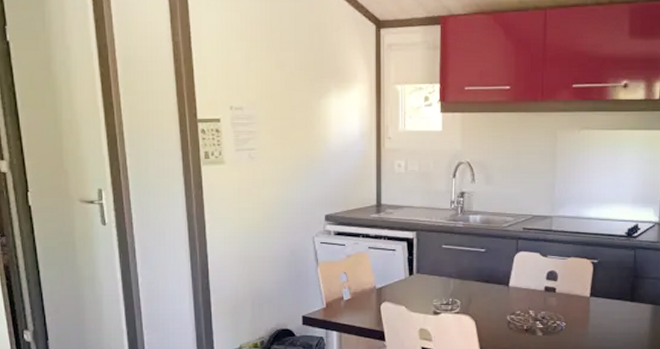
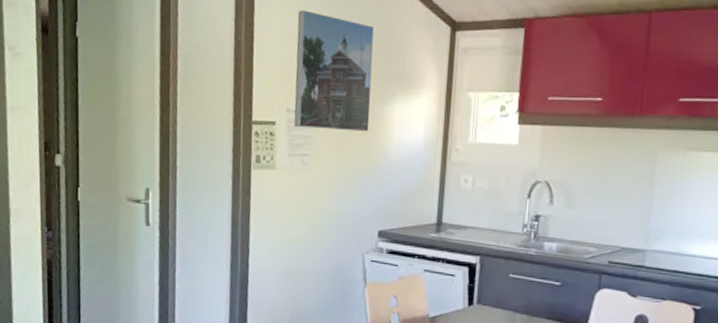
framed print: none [232,11,308,125] -> present [294,10,374,132]

